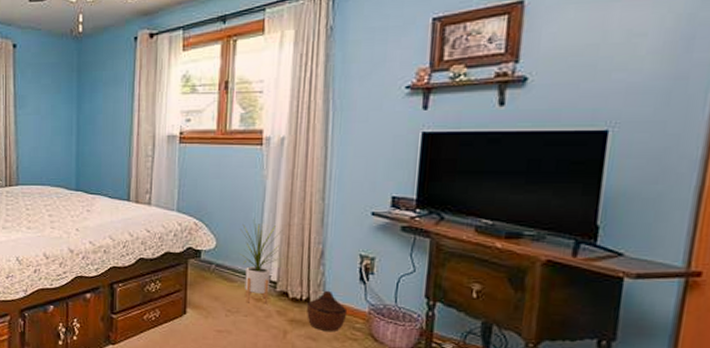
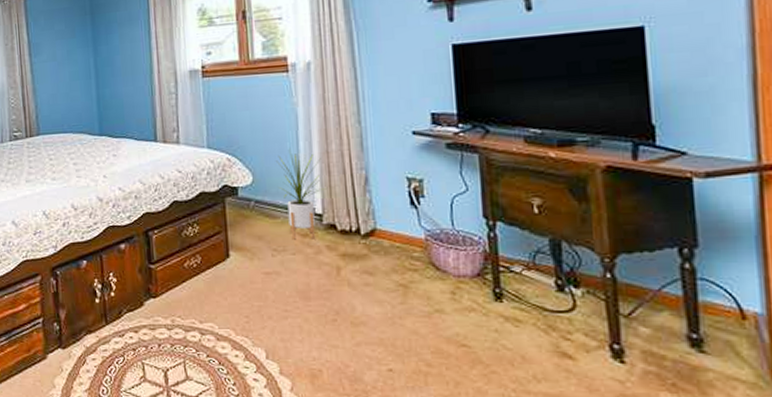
woven basket: present [307,290,348,332] -> none [358,219,403,264]

